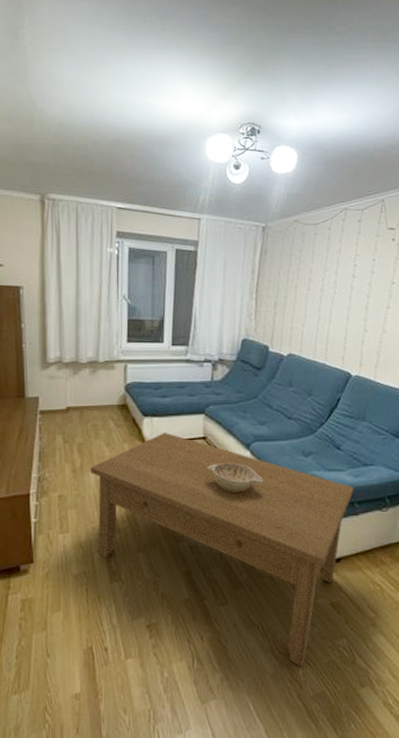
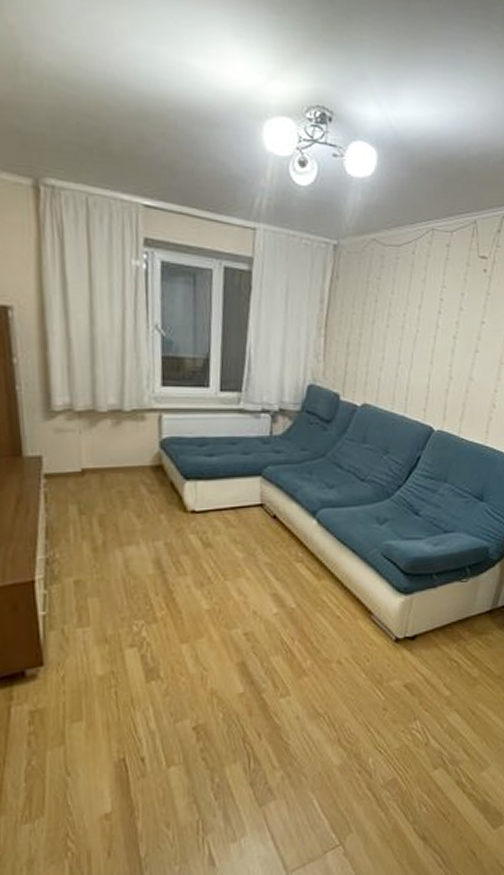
coffee table: present [90,432,354,666] -> none [116,498,433,755]
decorative bowl: present [207,462,264,492] -> none [265,533,332,568]

